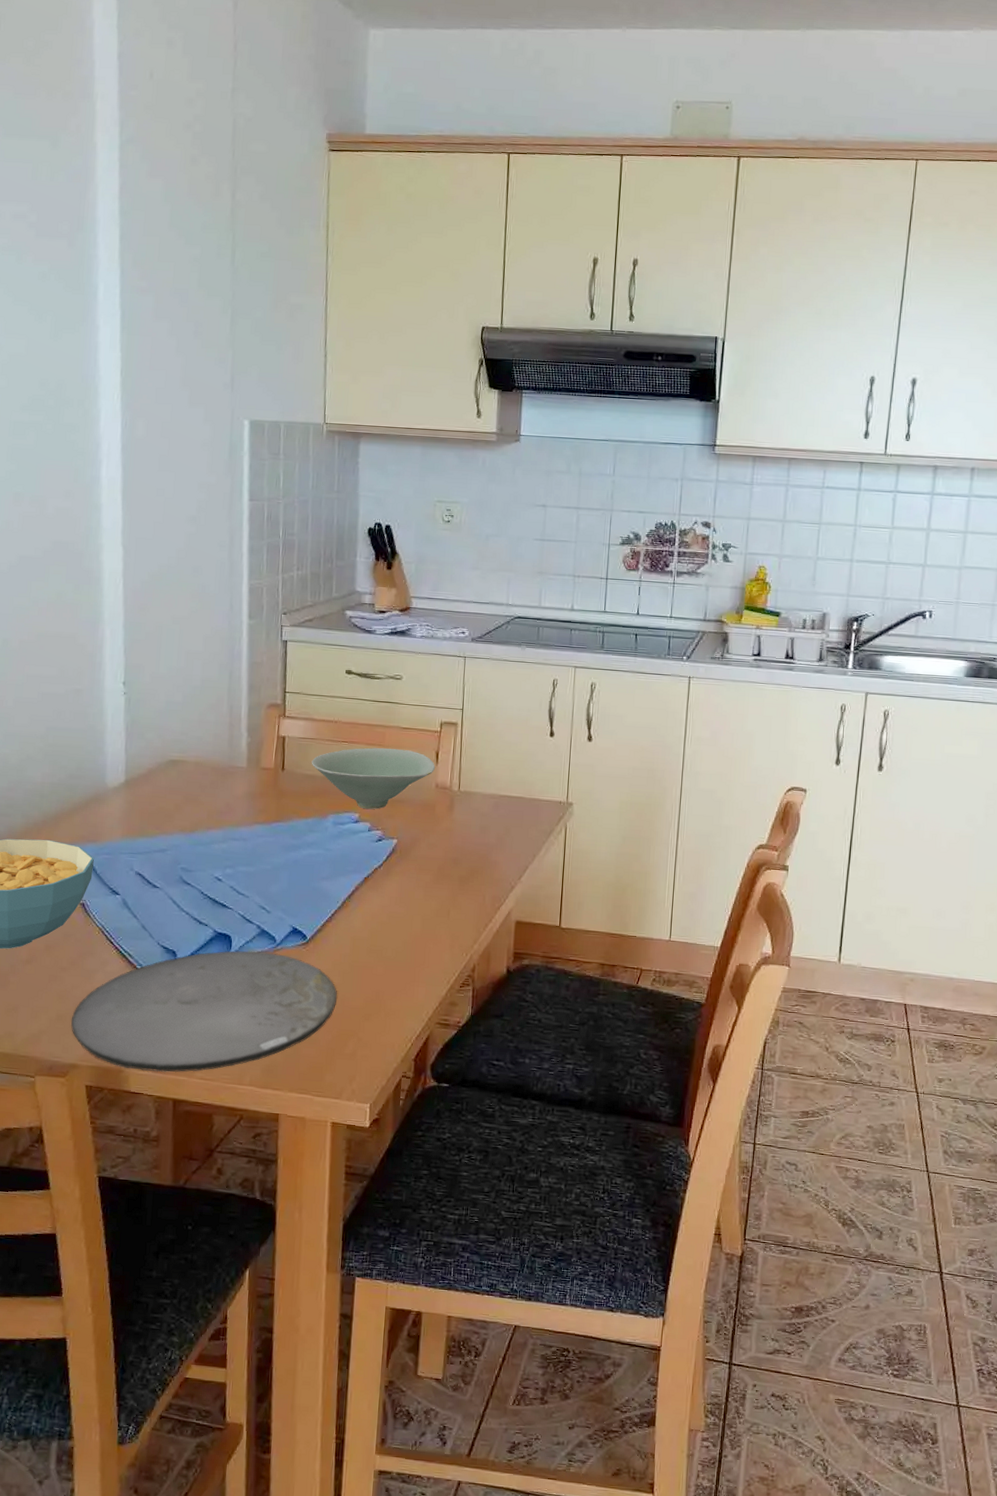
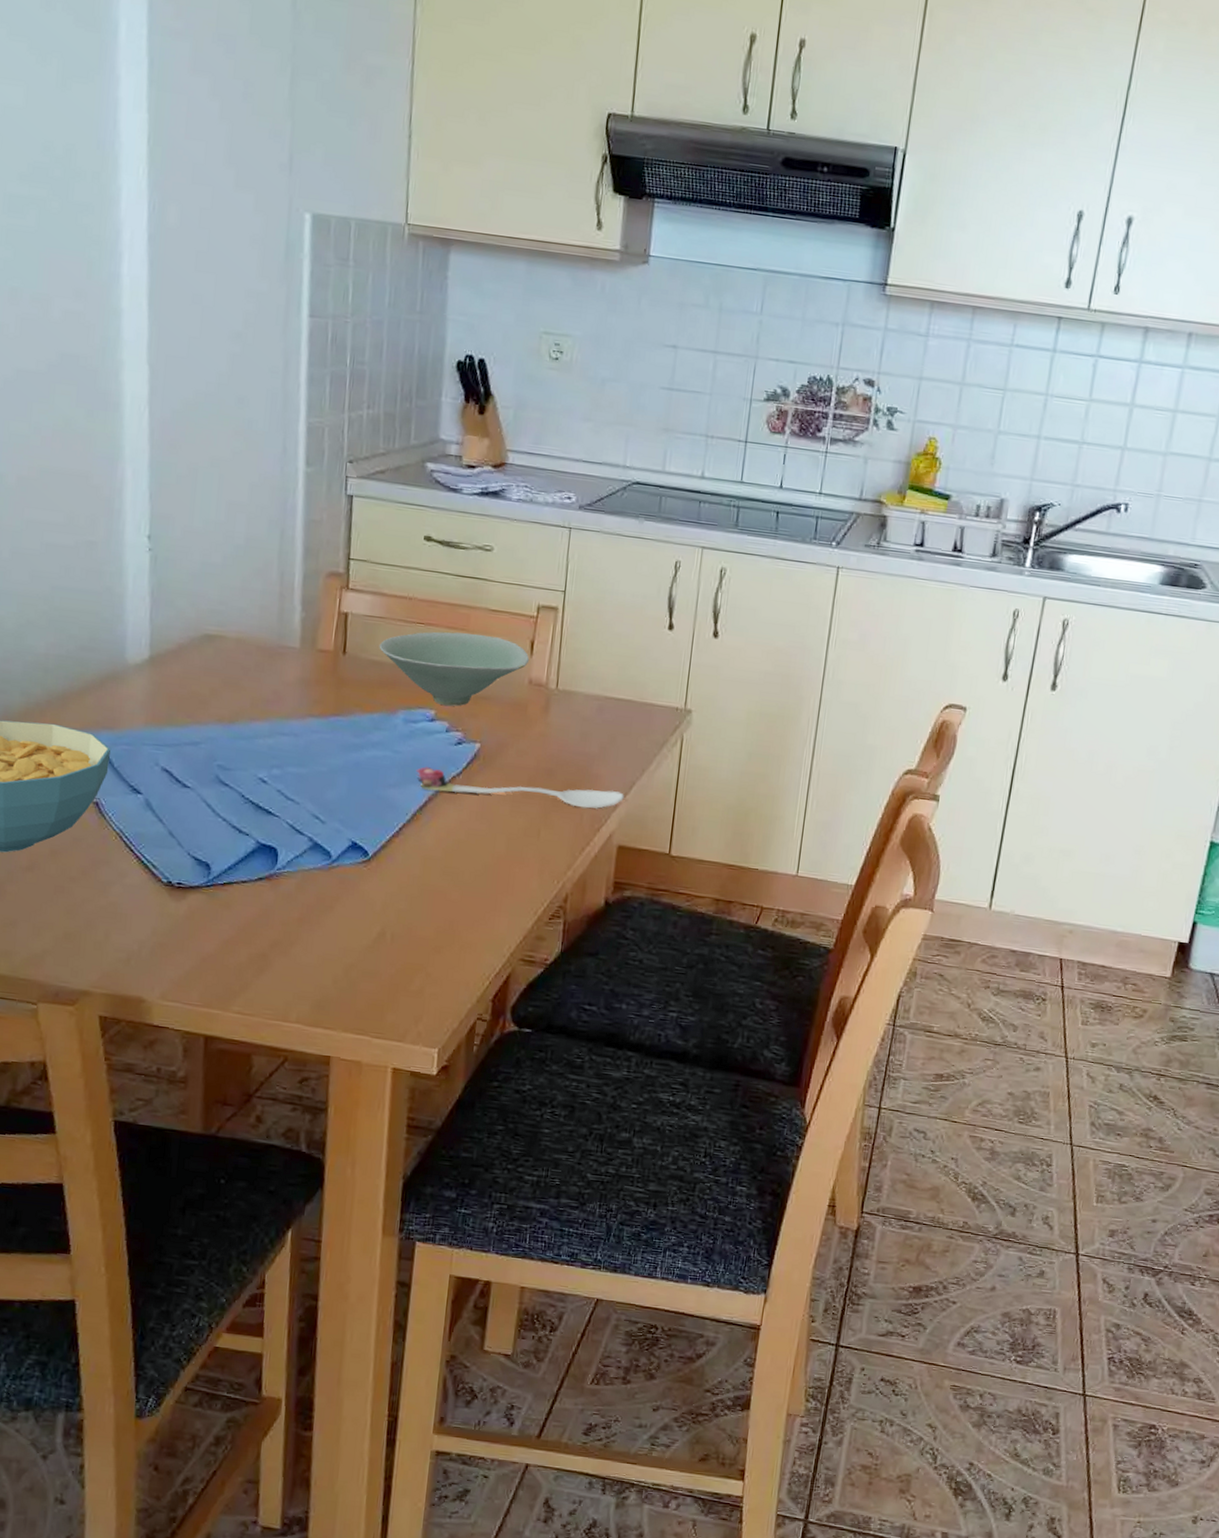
plate: present [71,951,338,1073] -> none [81,866,404,1005]
spoon: none [344,861,519,891] -> present [416,767,624,809]

